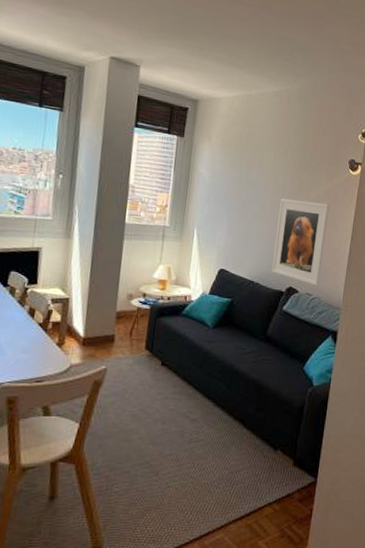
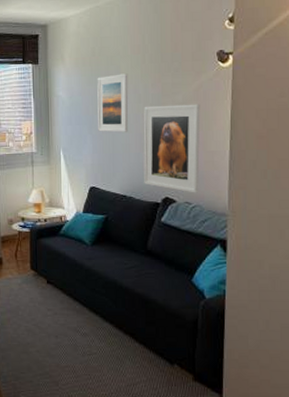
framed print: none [235,162,270,220] -> present [97,73,129,133]

